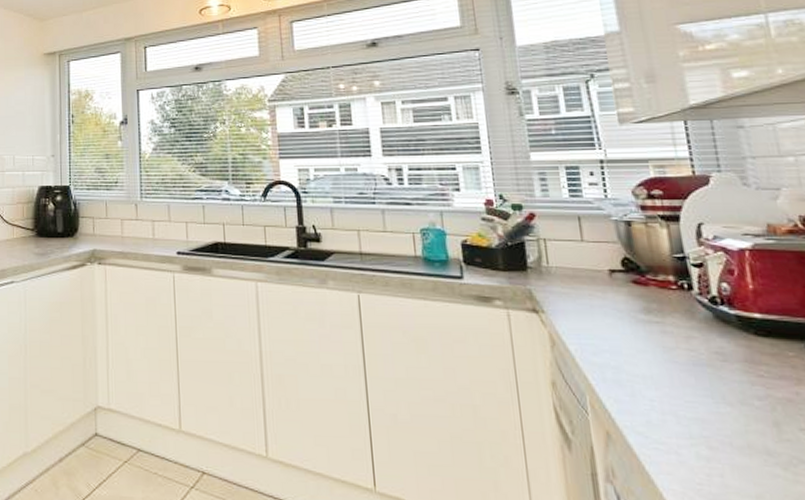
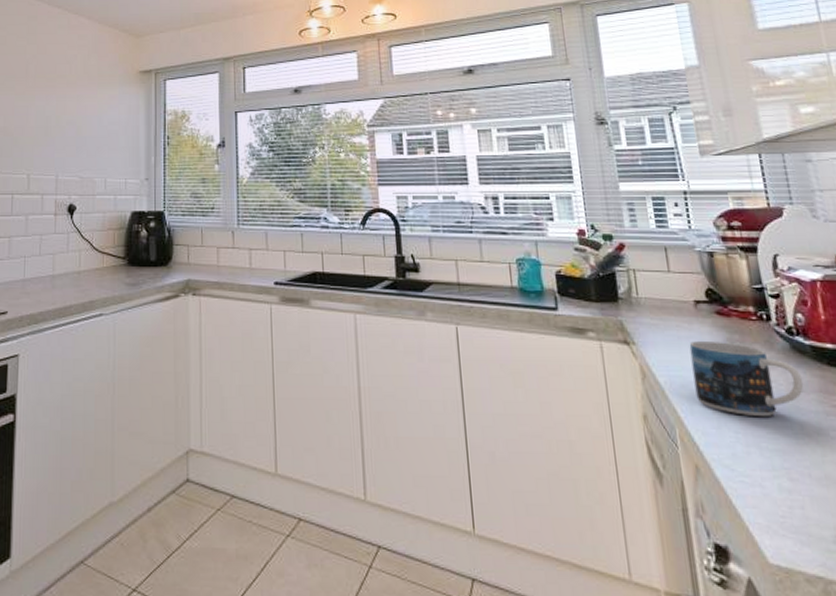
mug: none [602,310,727,385] -> present [689,341,804,416]

